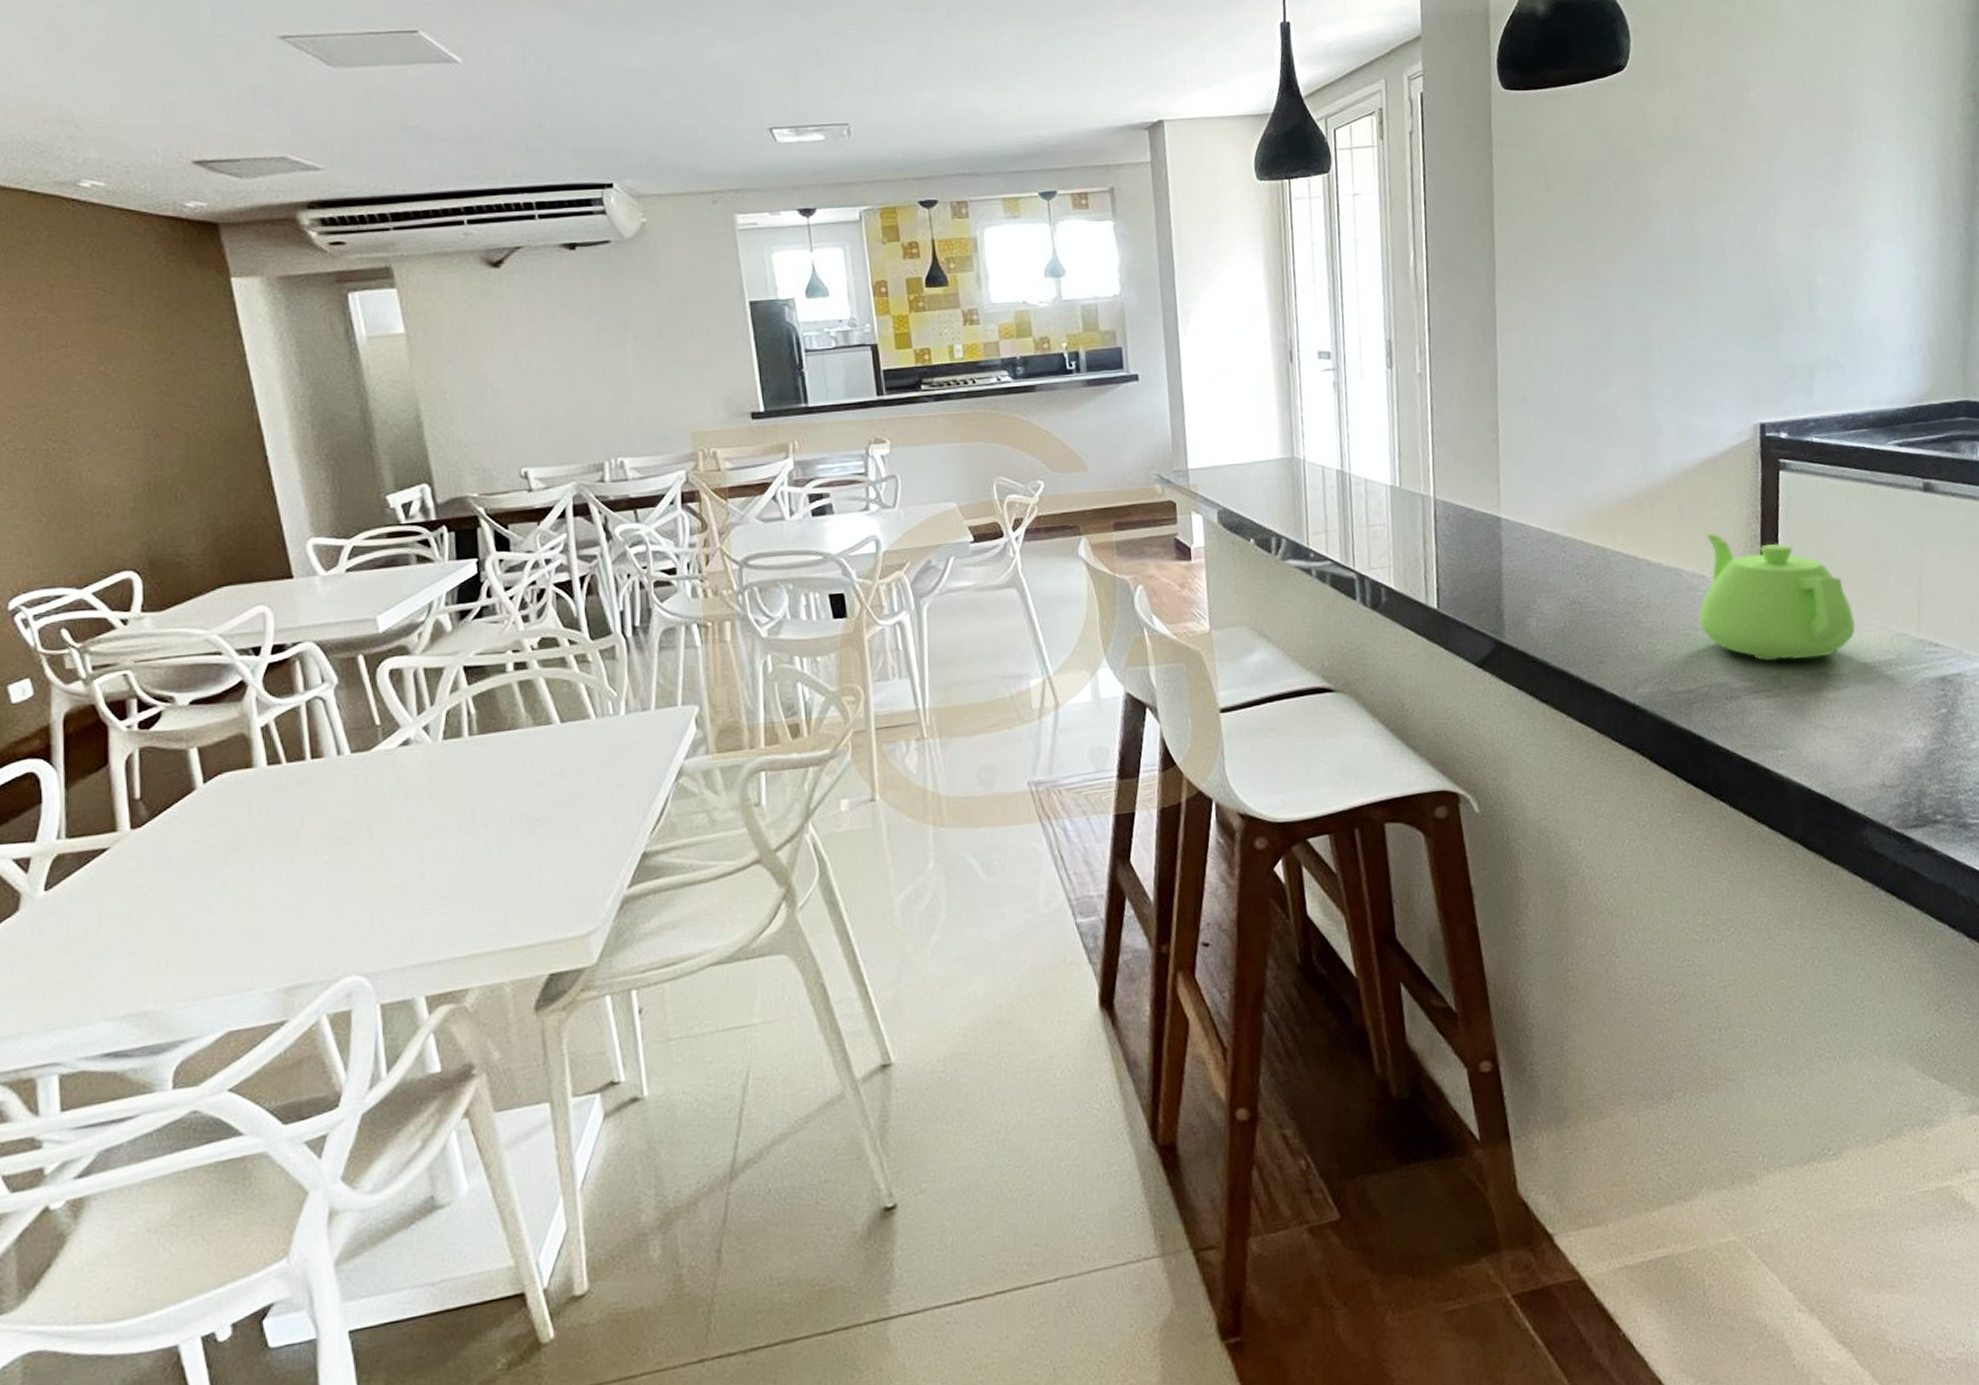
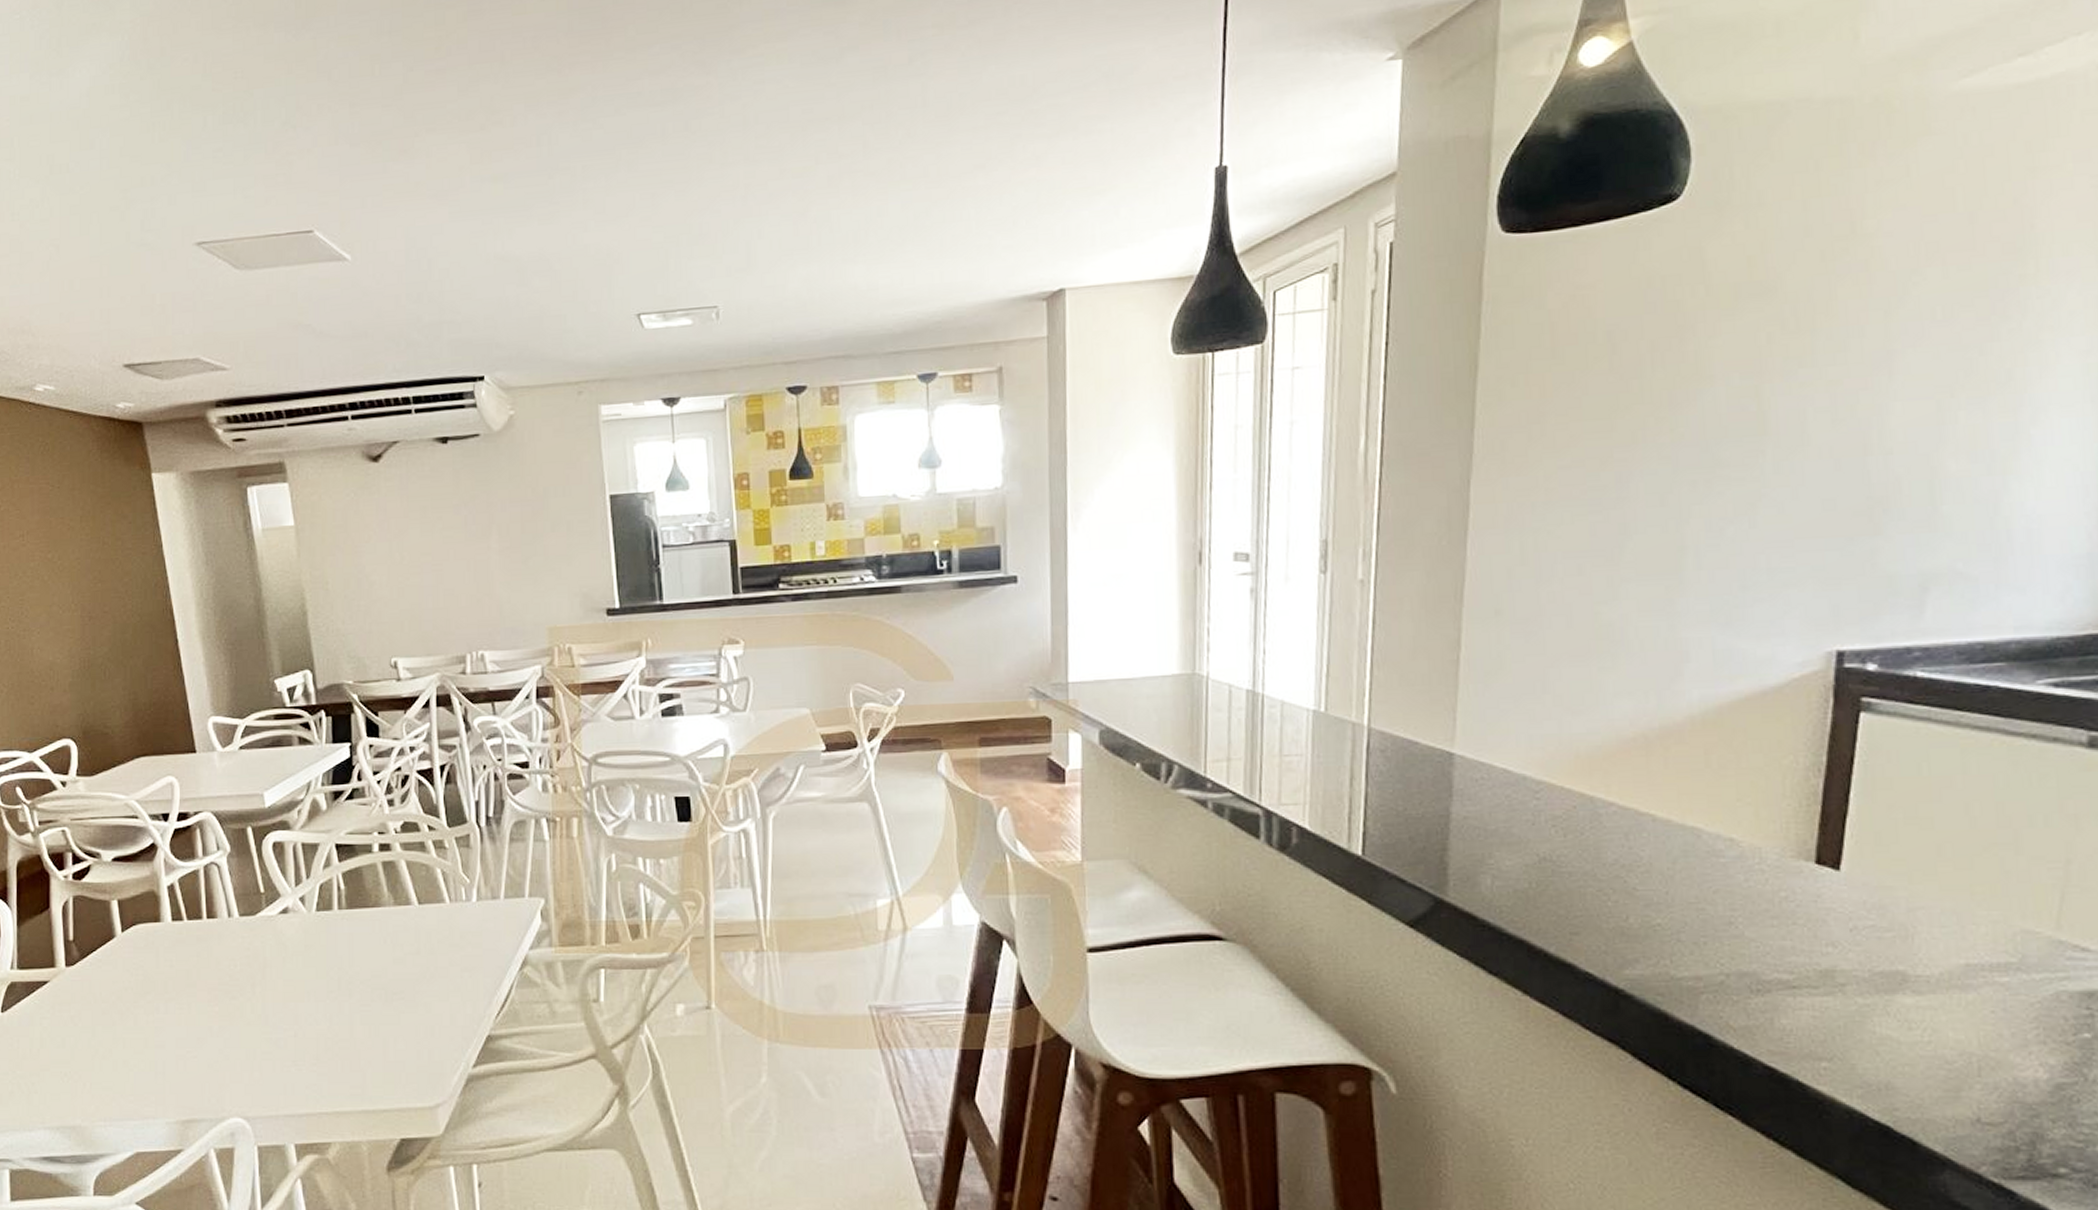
teapot: present [1699,534,1856,661] -> none [1720,787,1958,952]

